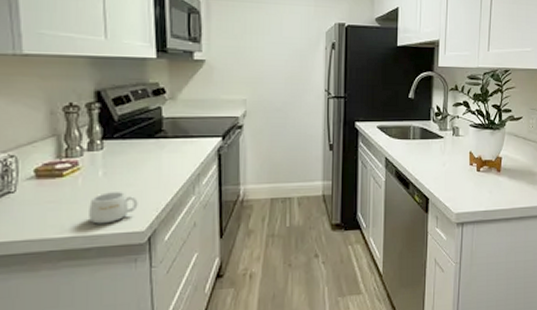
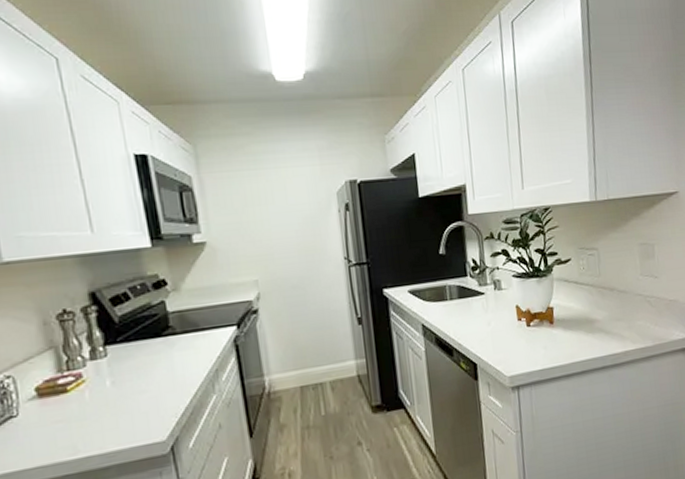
mug: present [89,192,138,224] -> none [101,400,155,440]

